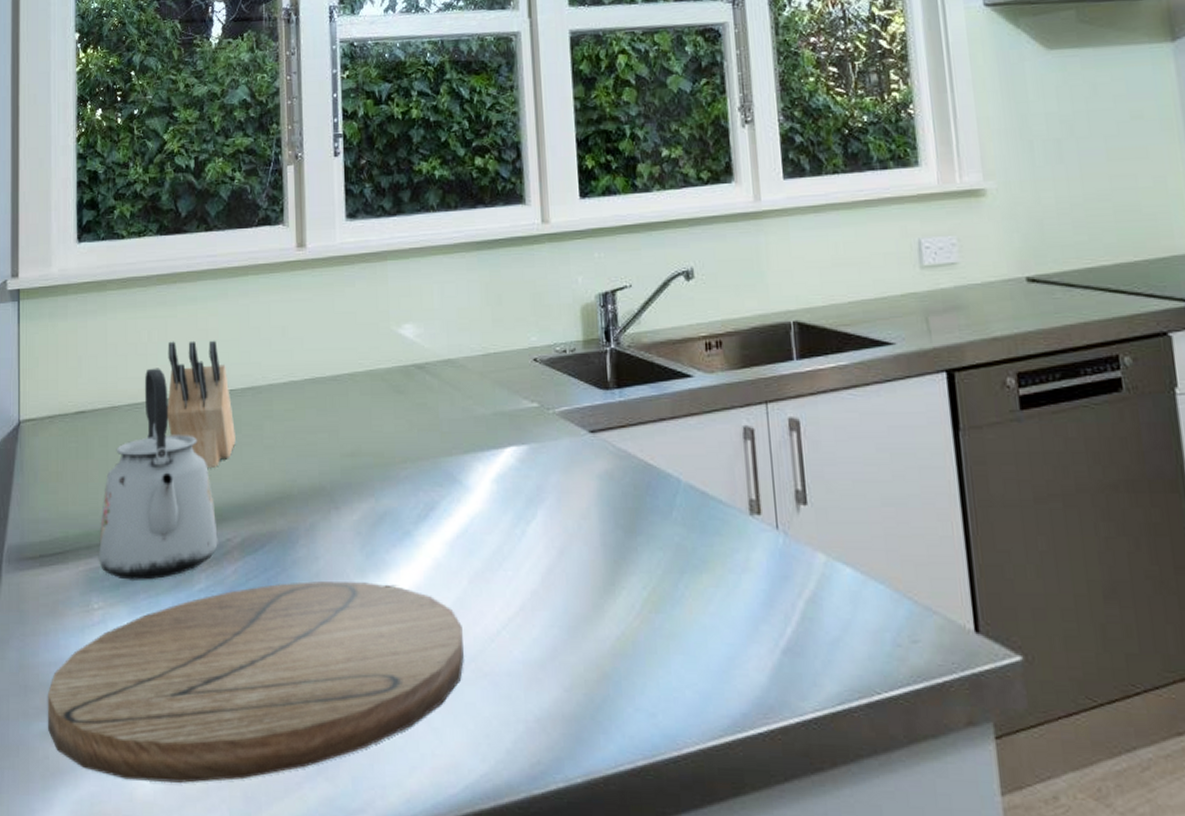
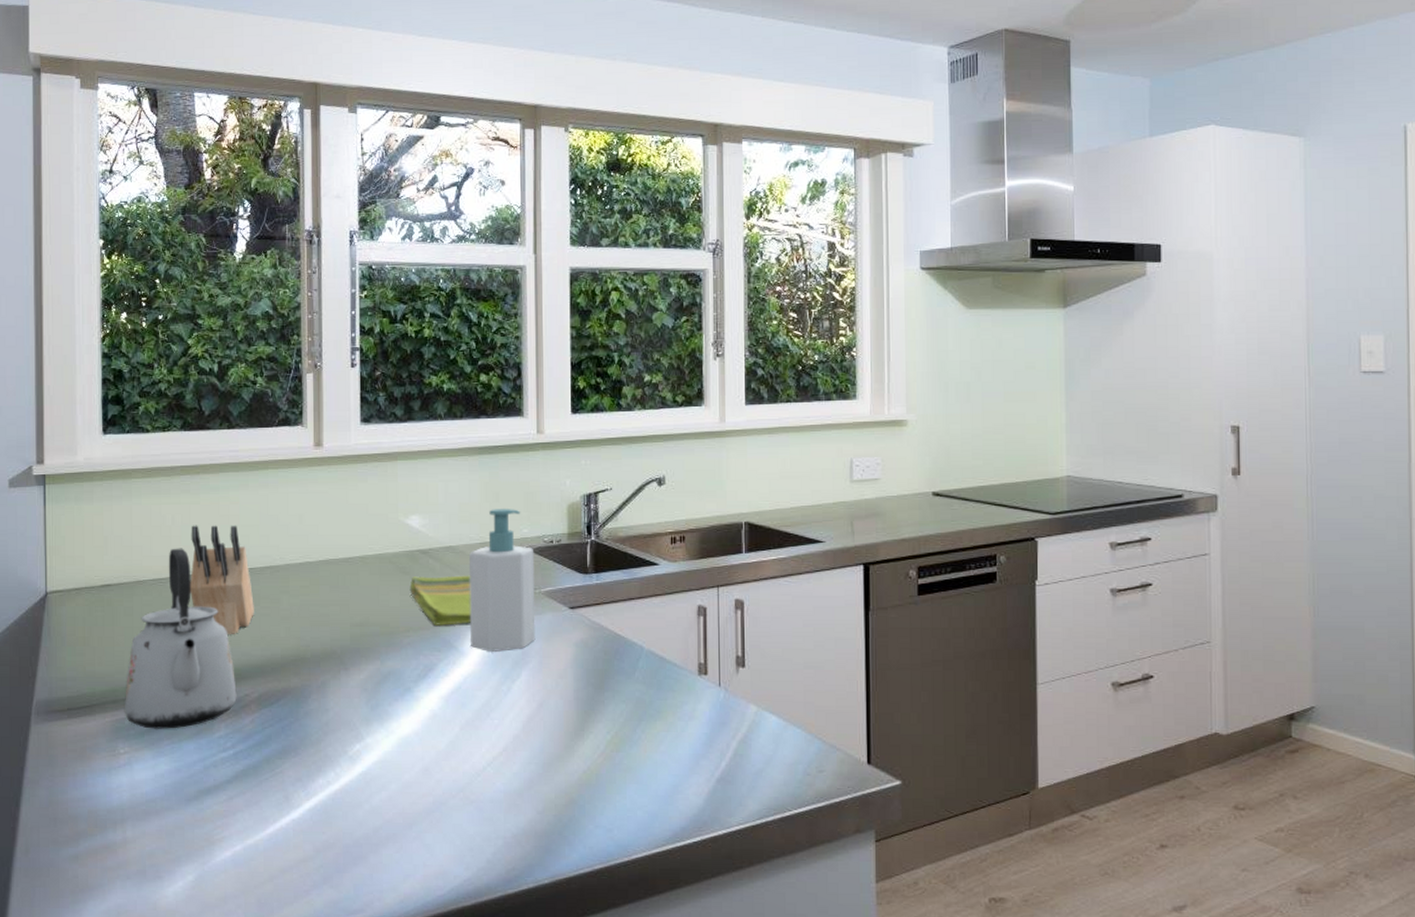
cutting board: present [47,581,464,784] -> none [76,729,454,895]
dish towel: none [405,393,477,455] -> present [409,575,472,626]
soap bottle: none [471,313,552,486] -> present [469,509,536,652]

